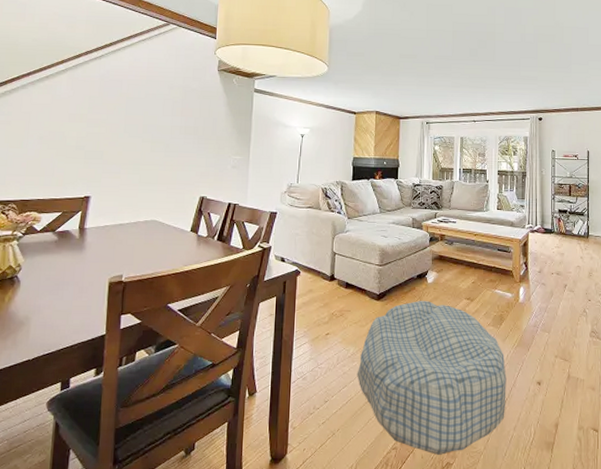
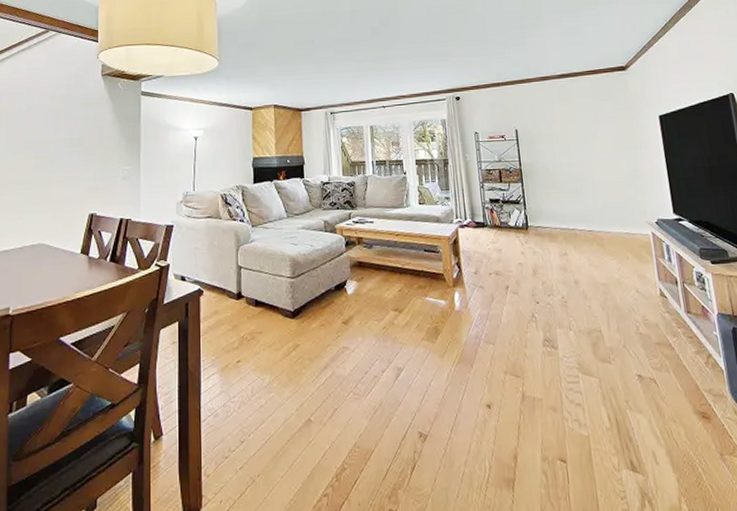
dog bed: present [357,300,507,456] -> none [275,315,453,502]

